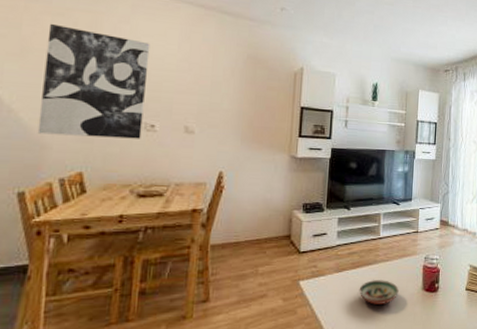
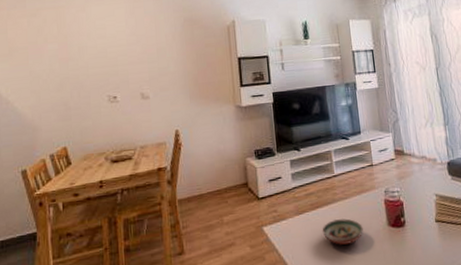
wall art: present [37,23,150,139] -> none [26,23,107,119]

